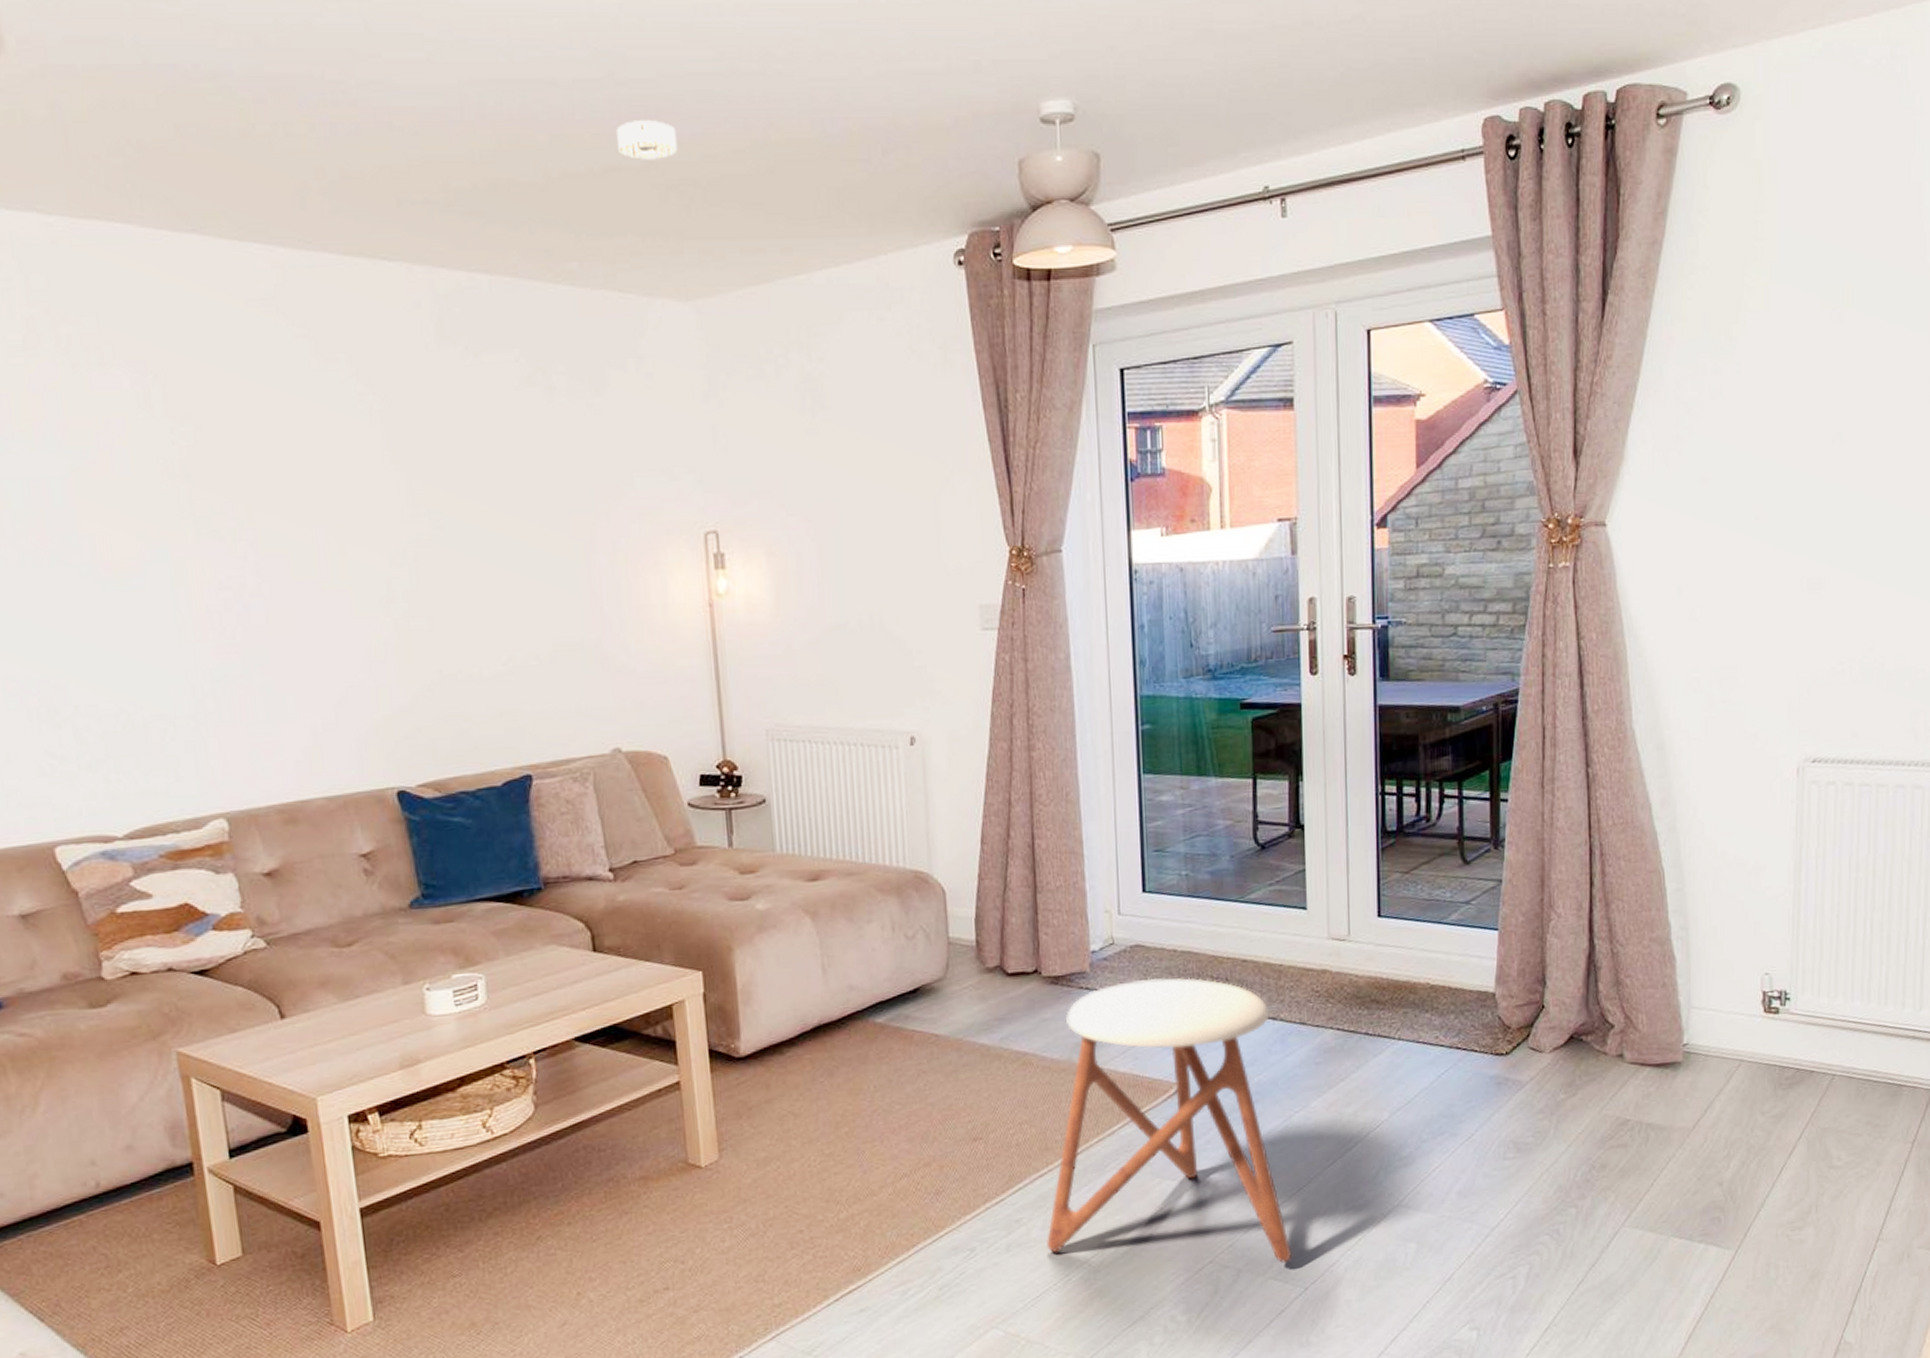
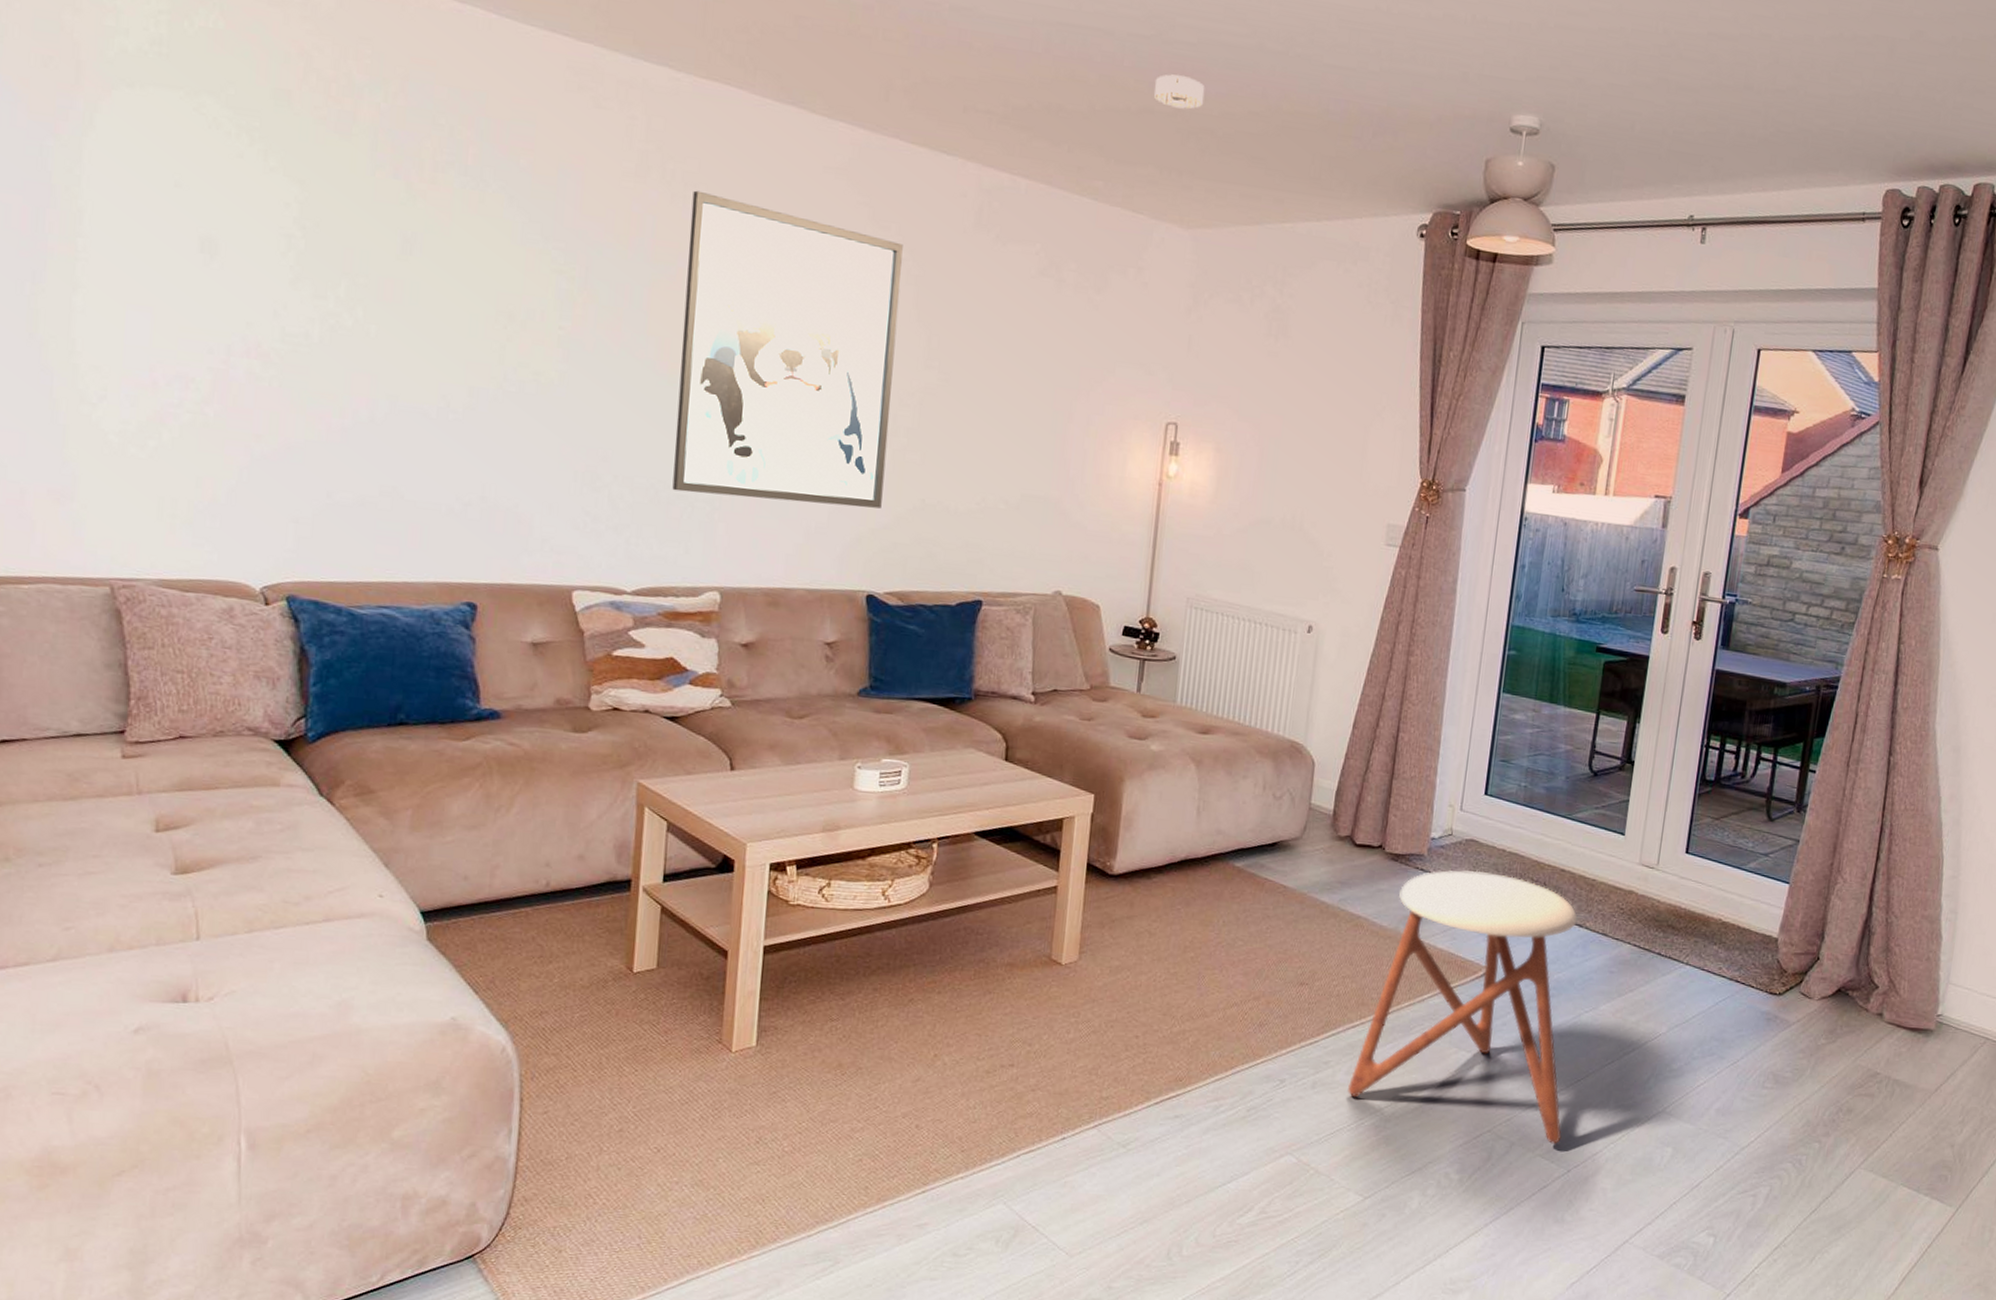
wall art: none [97,353,394,711] -> present [672,190,903,509]

